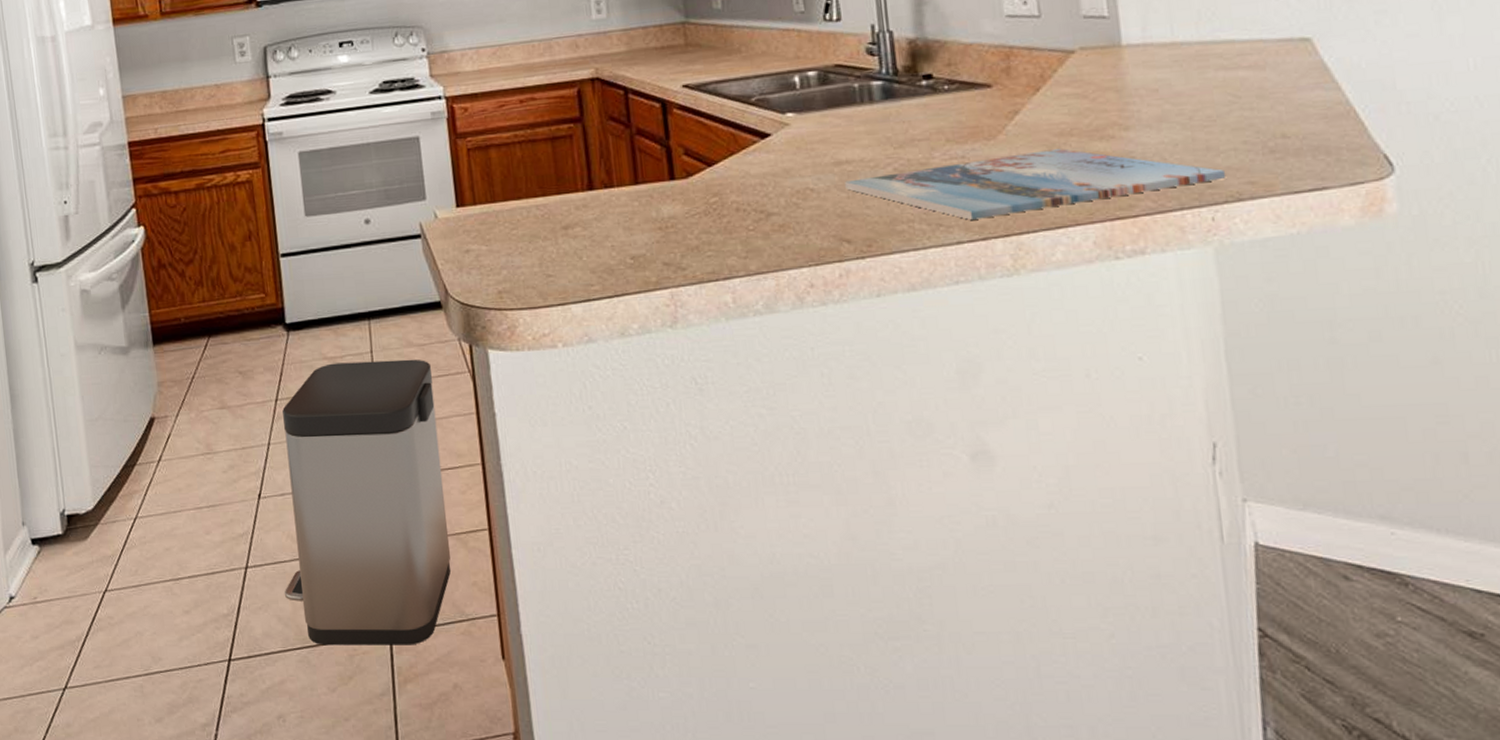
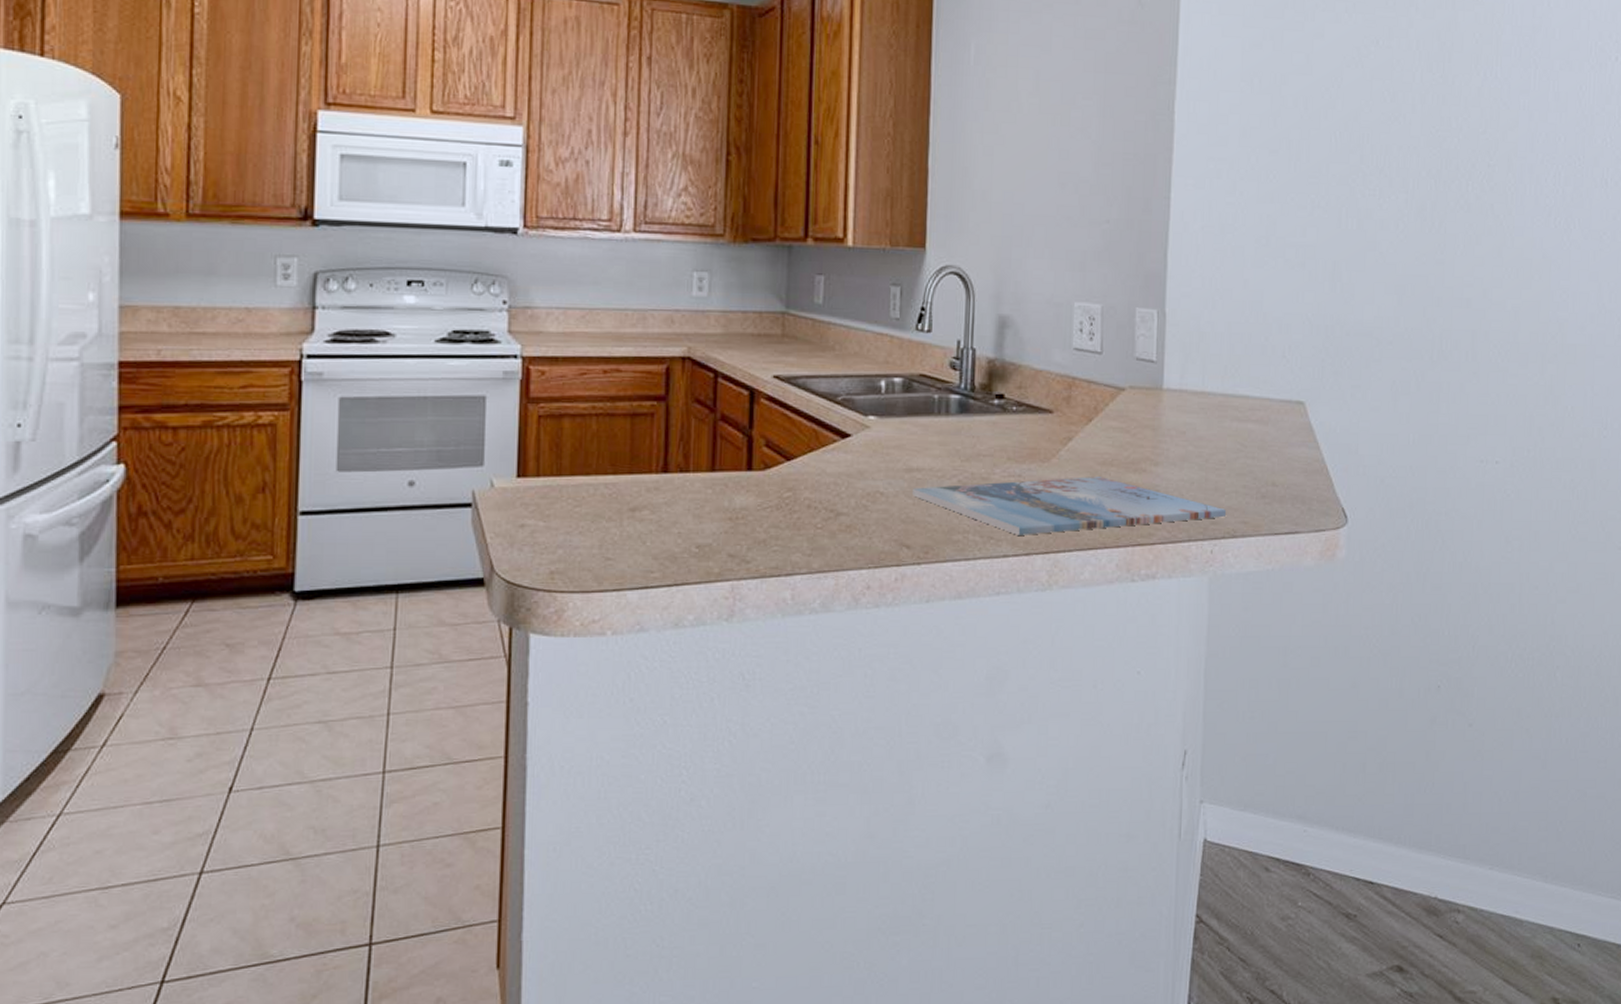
pedal bin: present [282,359,451,646] -> none [245,639,462,960]

